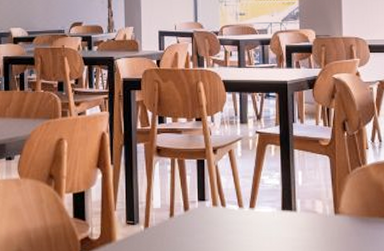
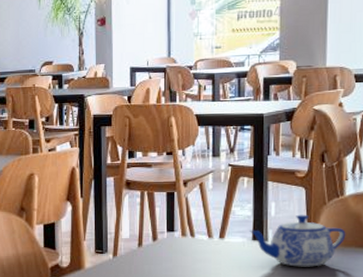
teapot: none [279,183,370,238] -> present [250,214,346,267]

